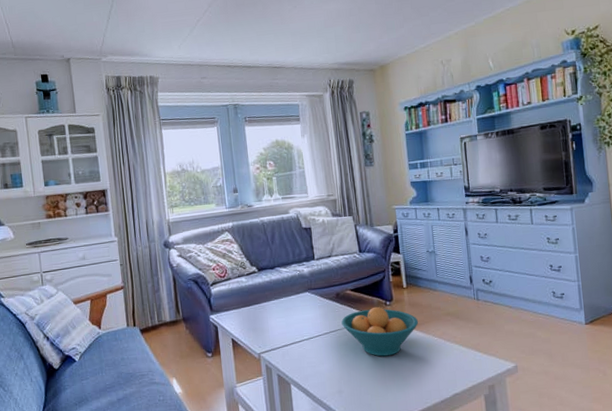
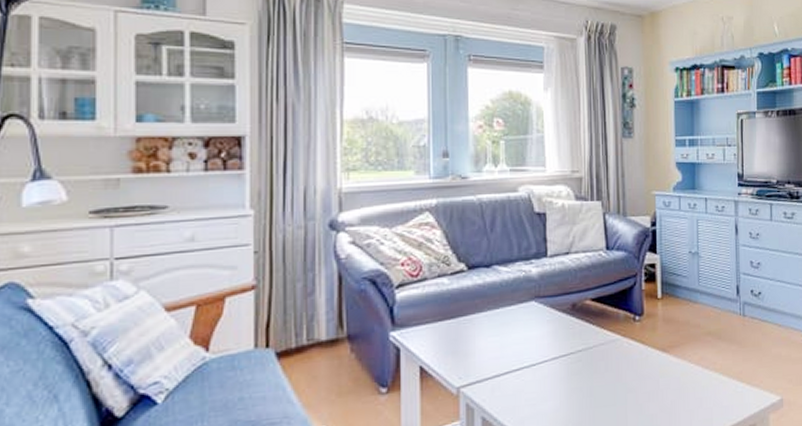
fruit bowl: present [341,306,419,357] -> none [576,322,673,390]

